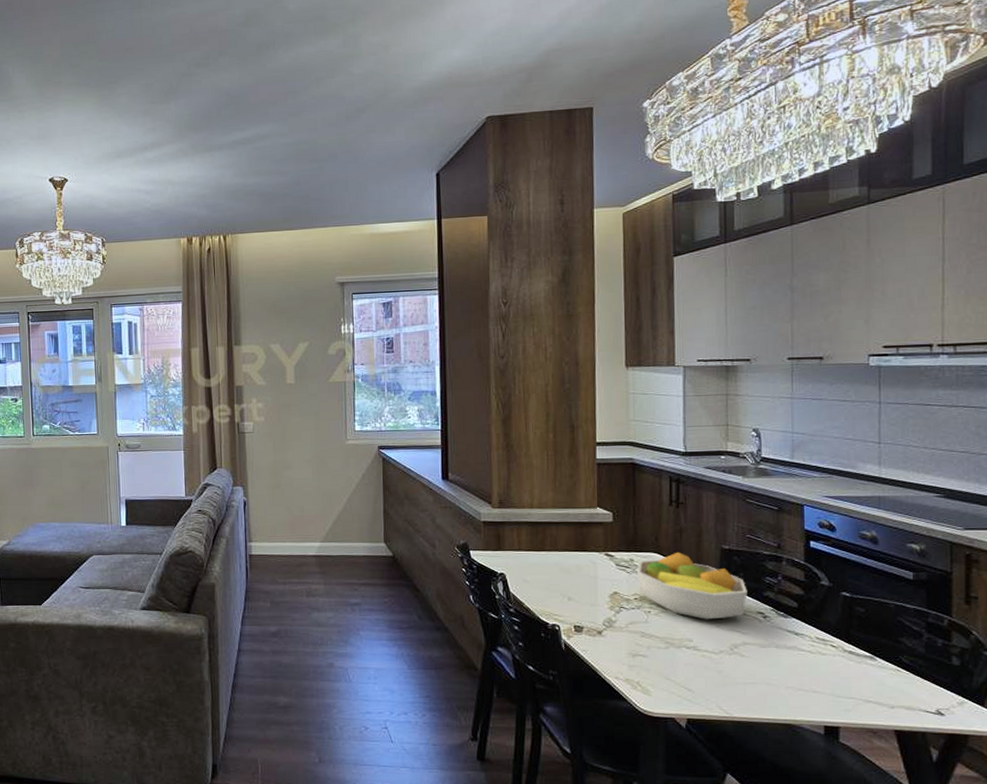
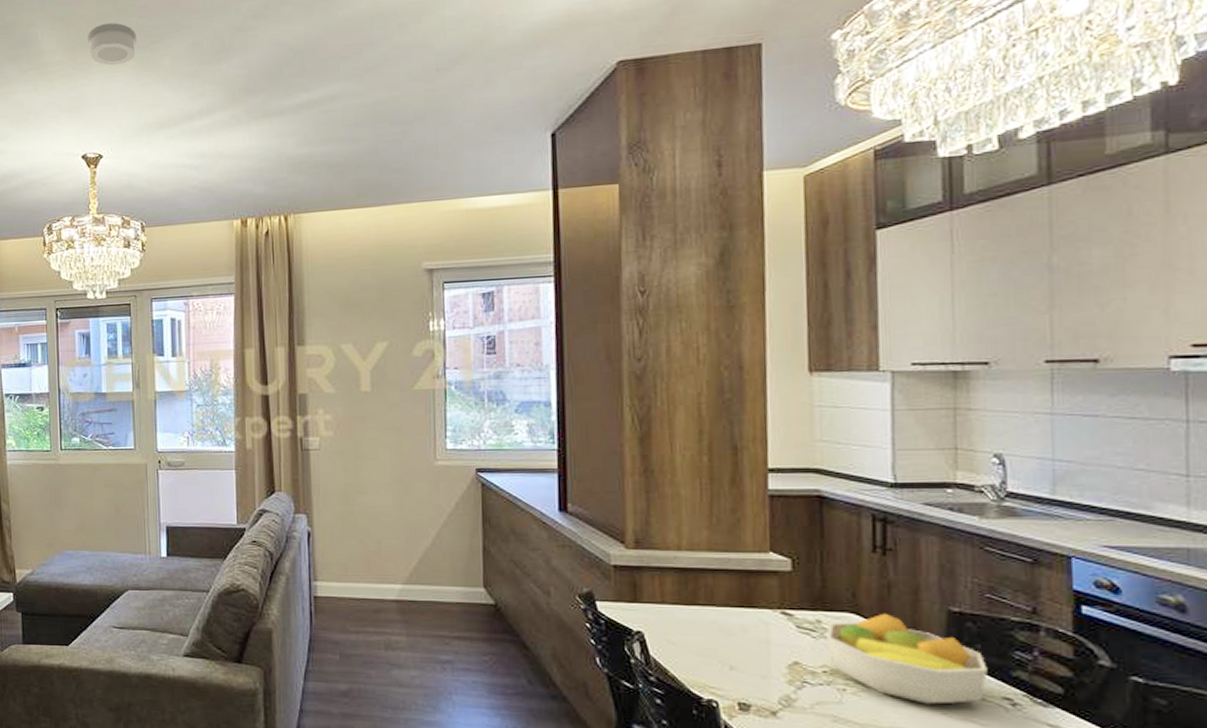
smoke detector: none [53,63,96,101] -> present [87,22,136,66]

